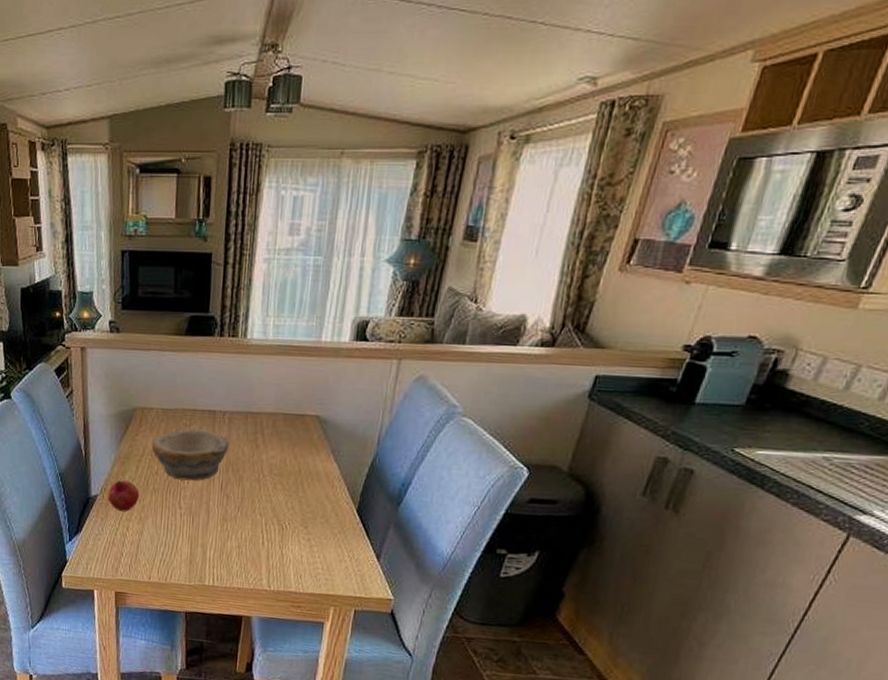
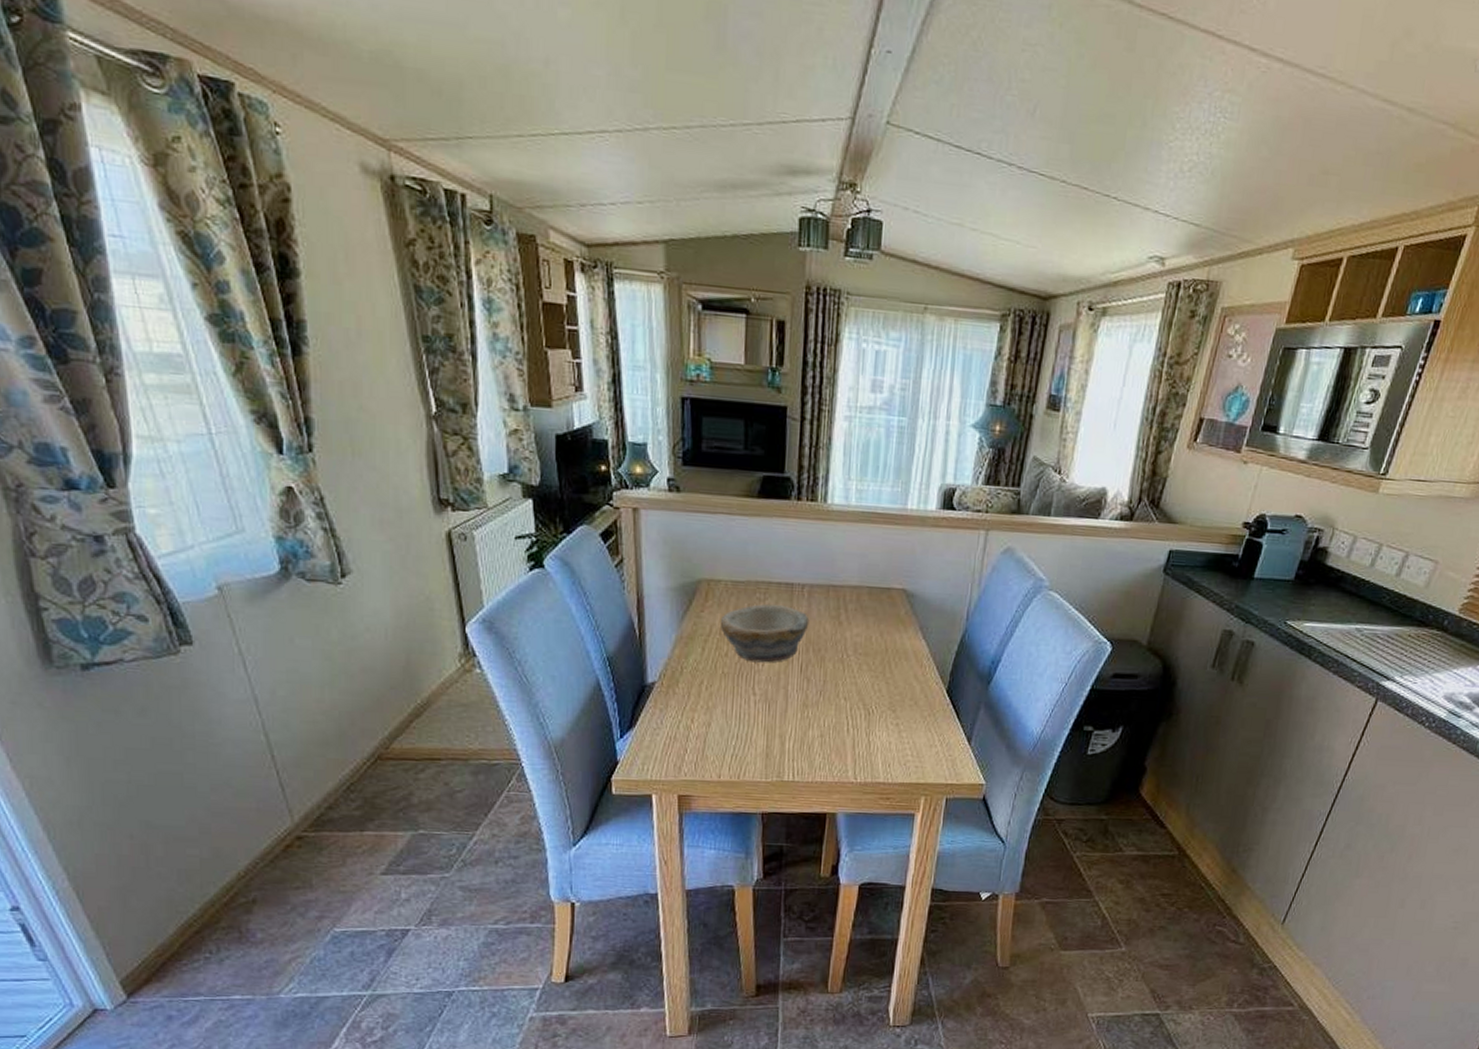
fruit: present [108,480,140,512] -> none [668,664,706,701]

